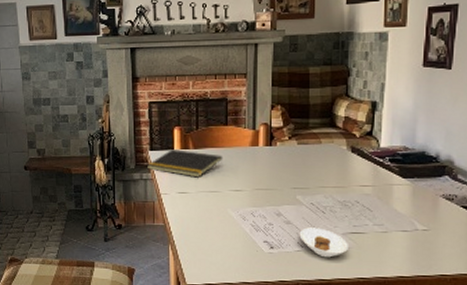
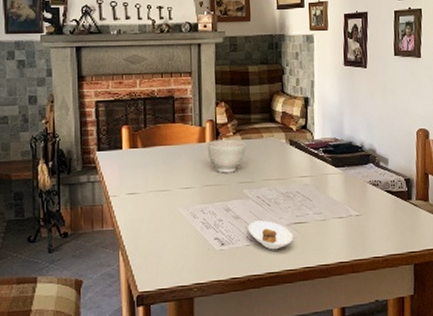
notepad: present [146,149,223,178] -> none [94,149,172,177]
bowl: none [260,144,303,178] -> present [207,139,247,173]

